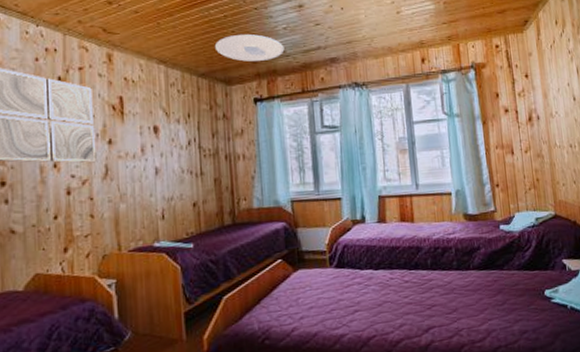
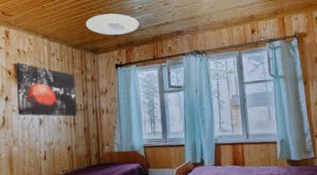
wall art: none [121,95,206,164] -> present [15,63,78,117]

